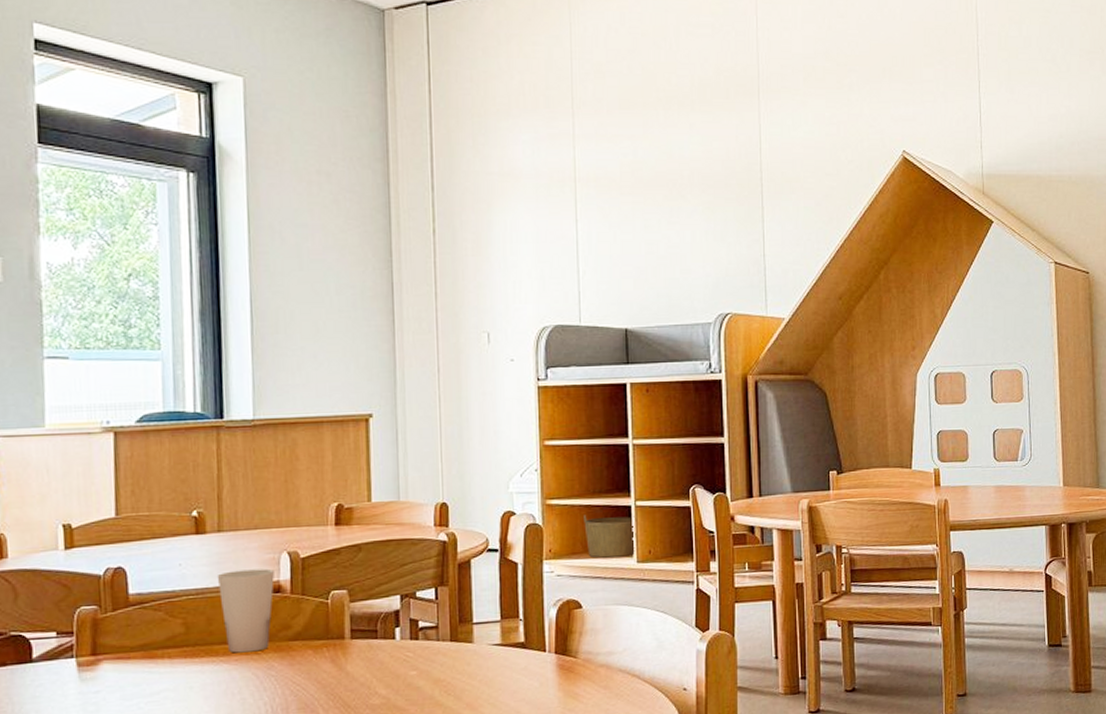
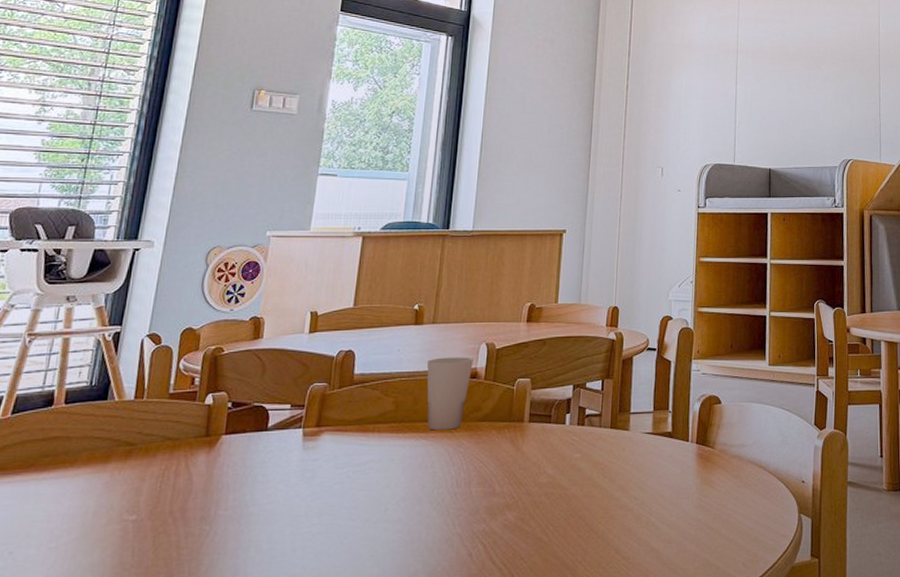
basket: present [584,515,636,559] -> none [727,322,769,361]

